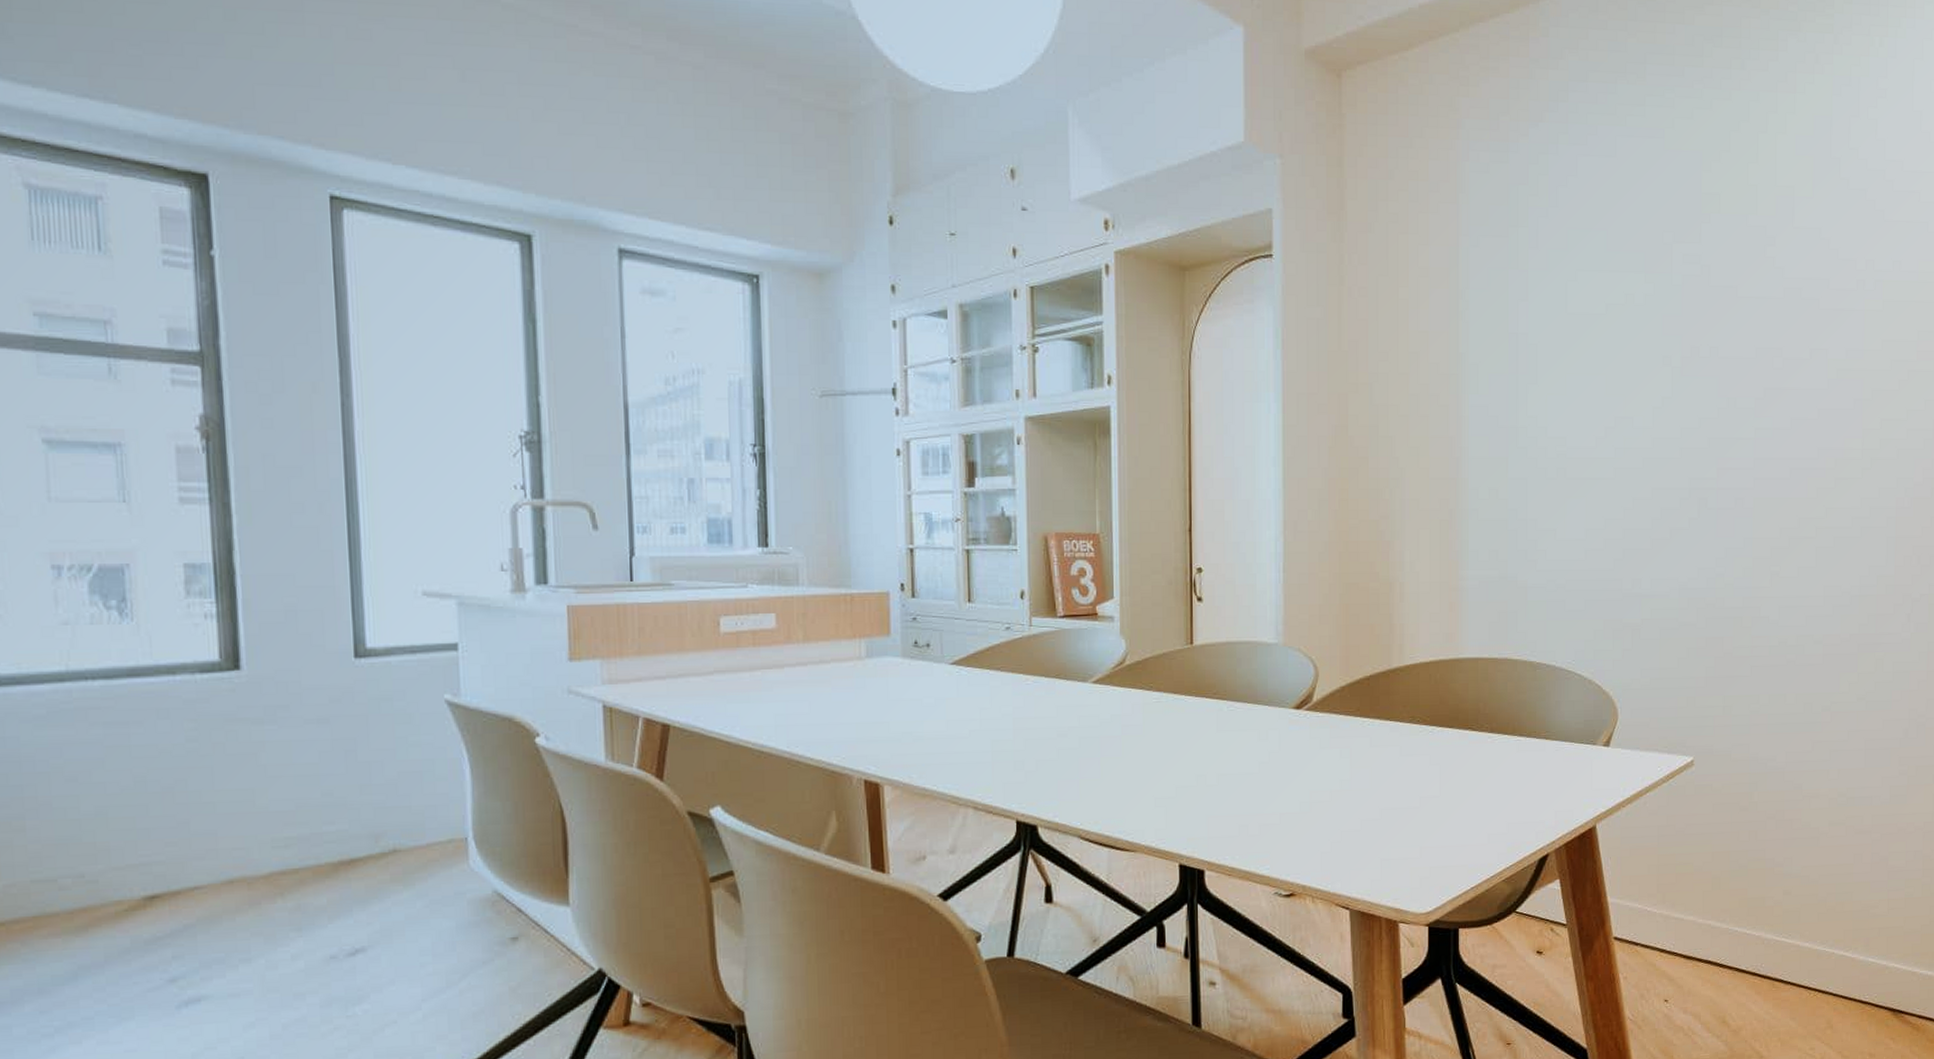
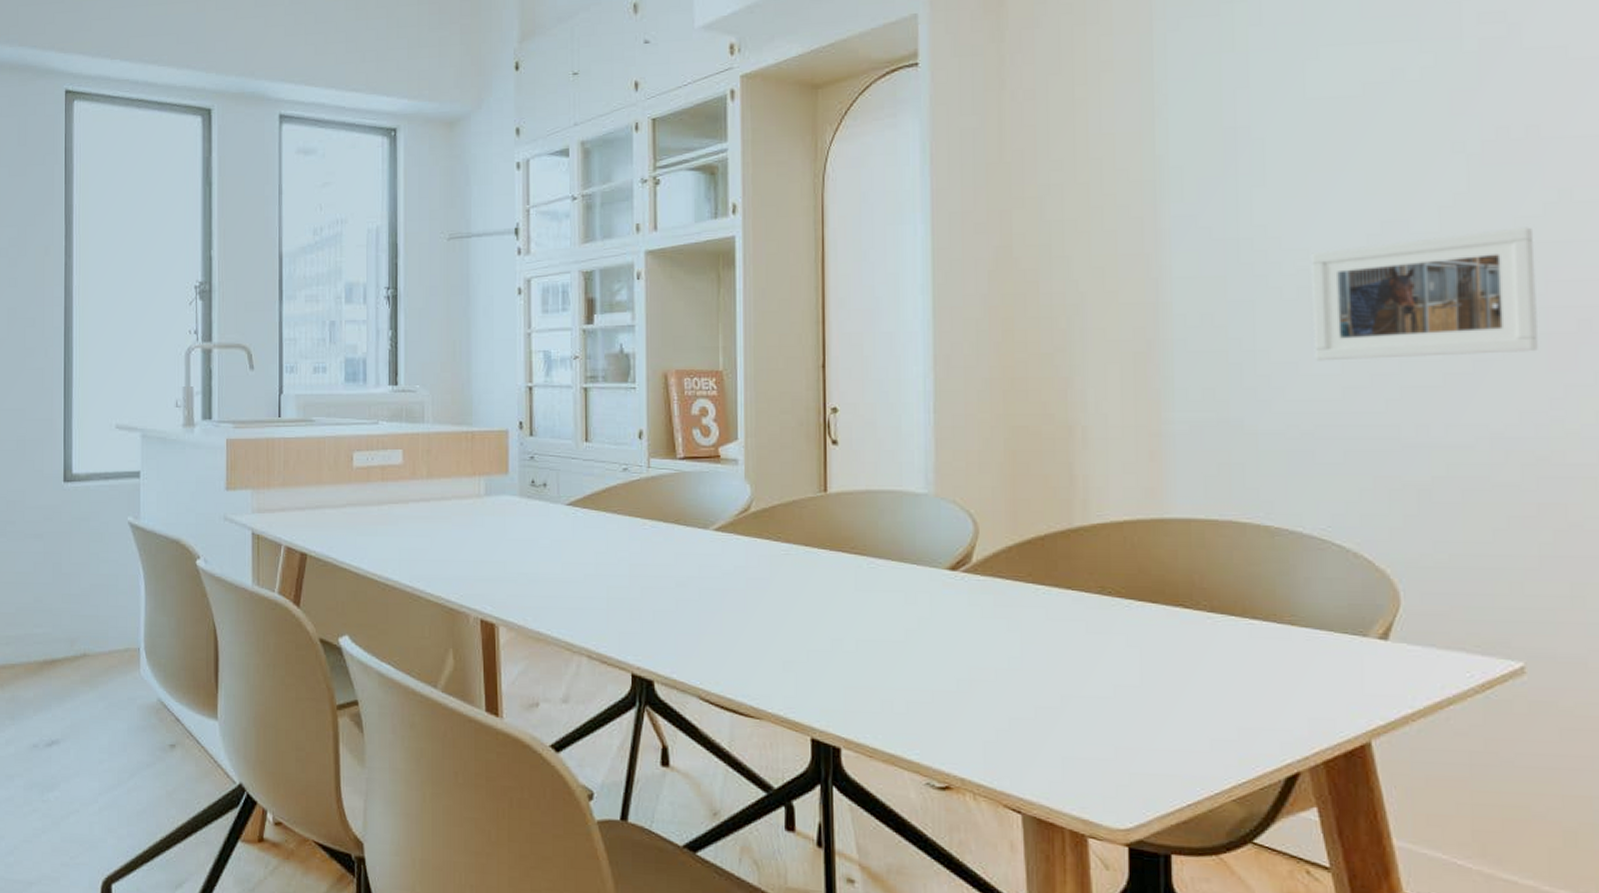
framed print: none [1567,426,1711,529] -> present [1312,227,1538,361]

